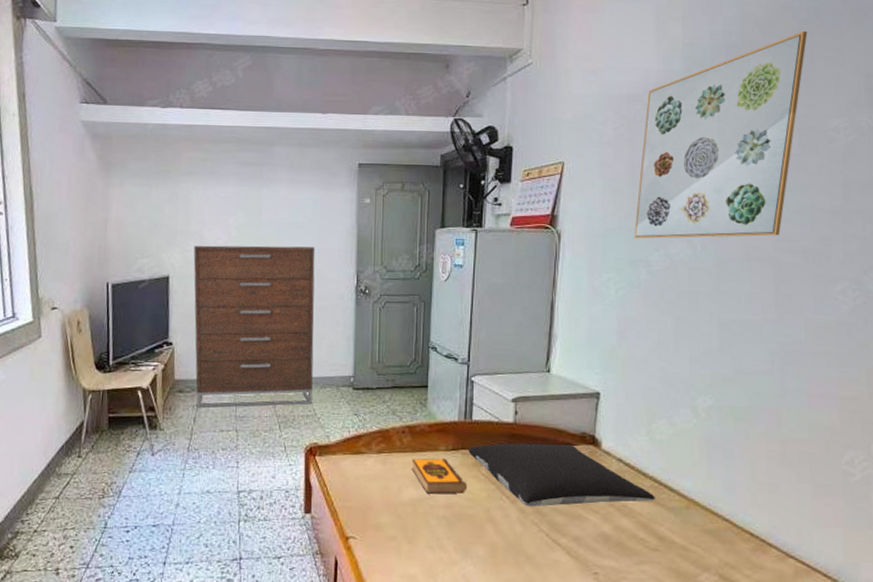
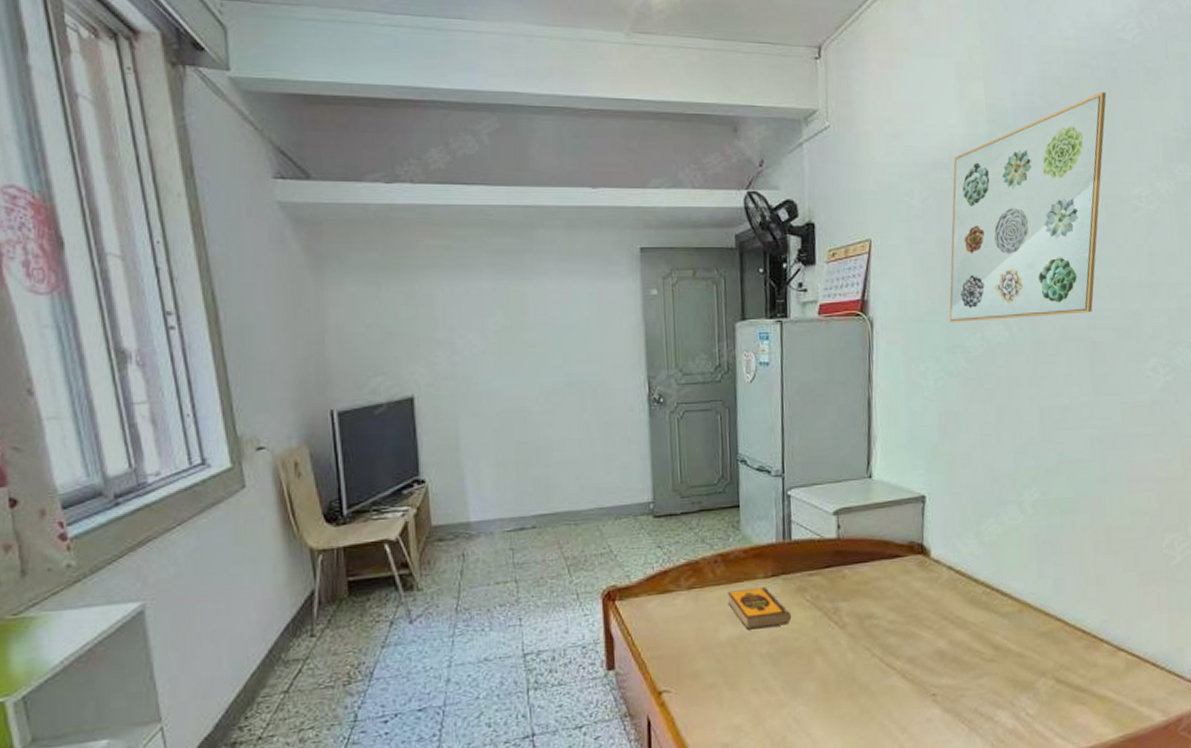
dresser: present [193,245,315,408] -> none [443,351,606,559]
pillow: present [468,443,655,507] -> none [789,556,988,631]

